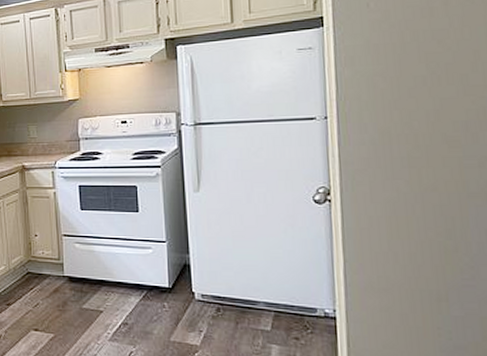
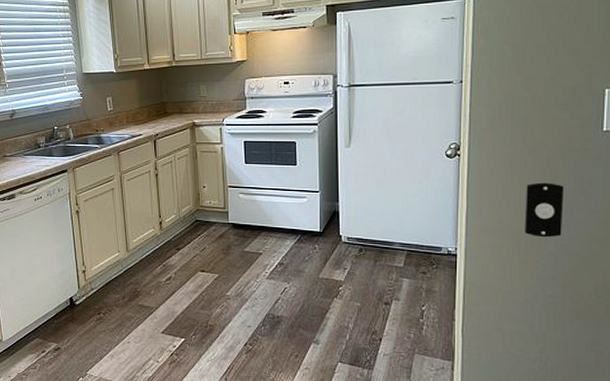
light switch: none [416,233,468,300] -> present [525,182,563,238]

